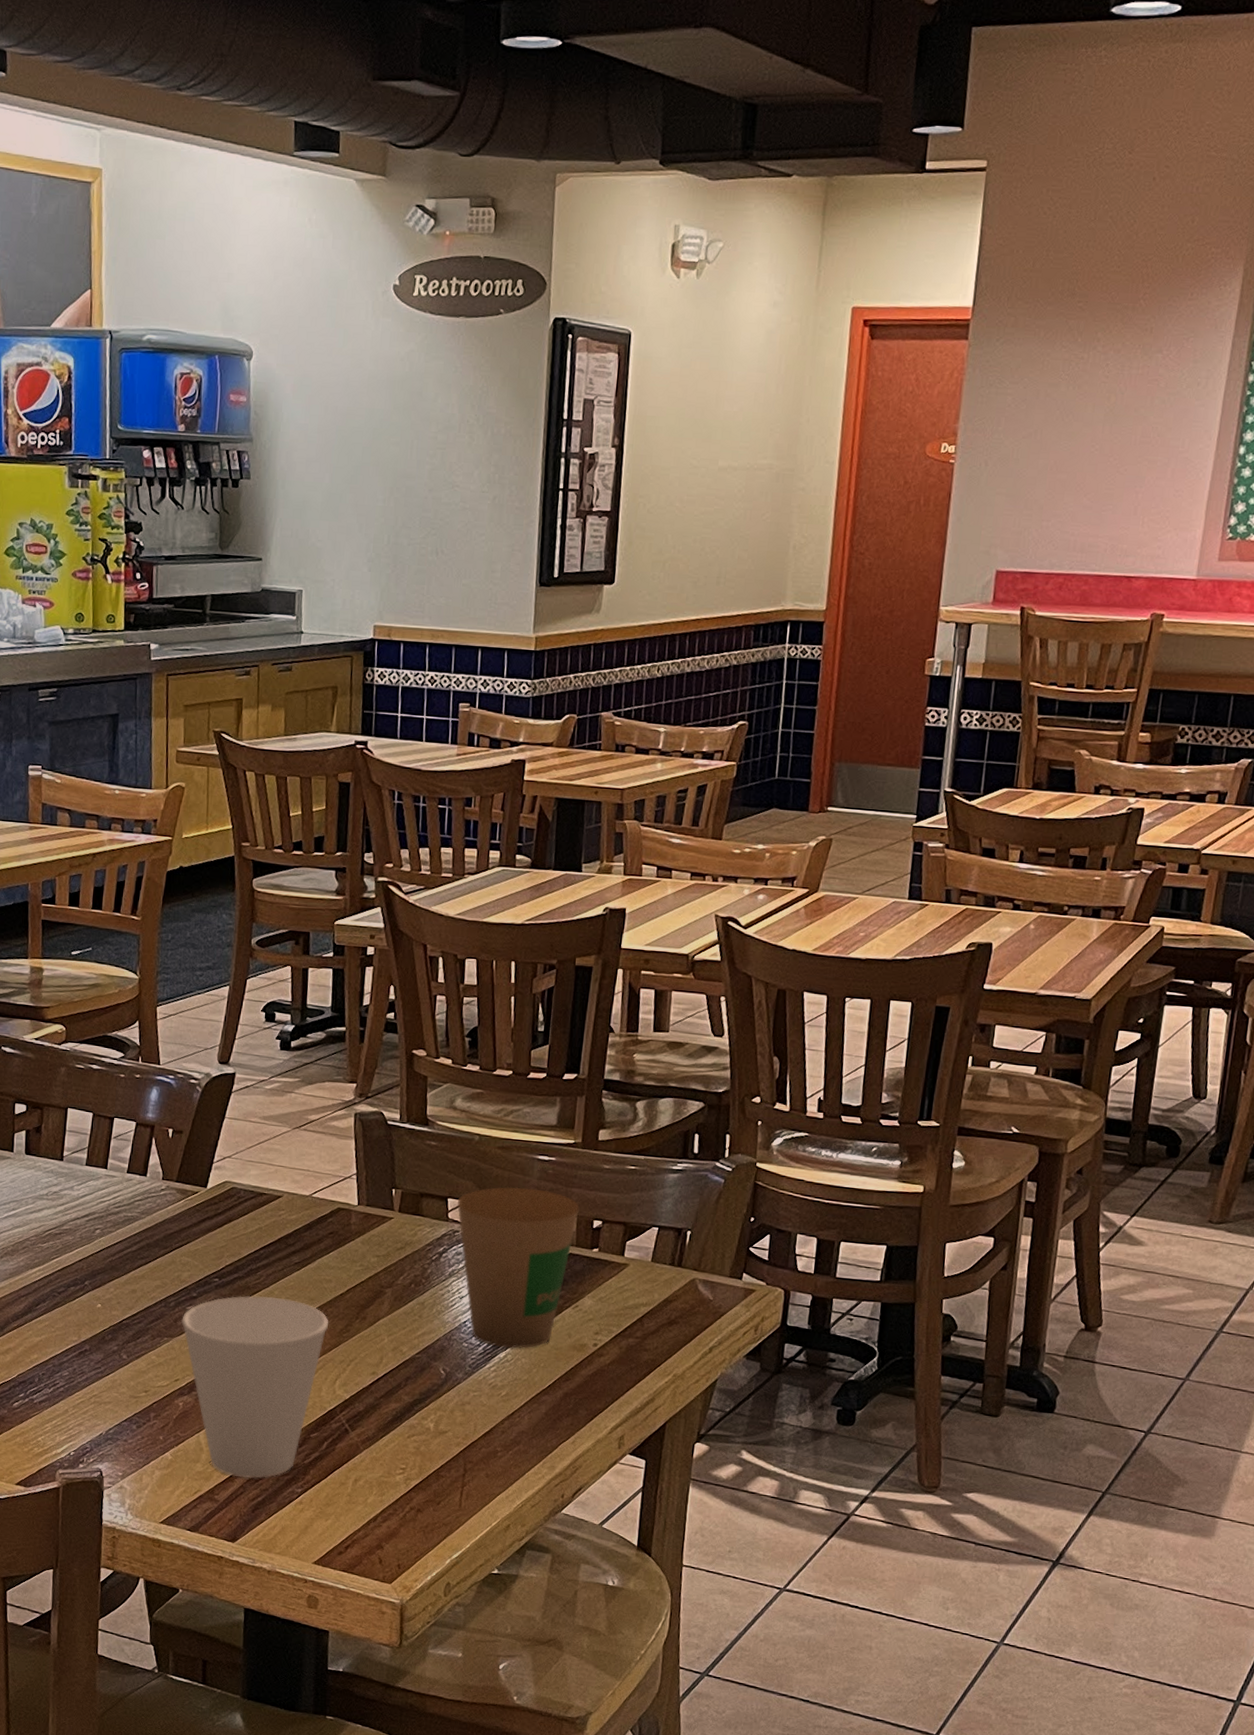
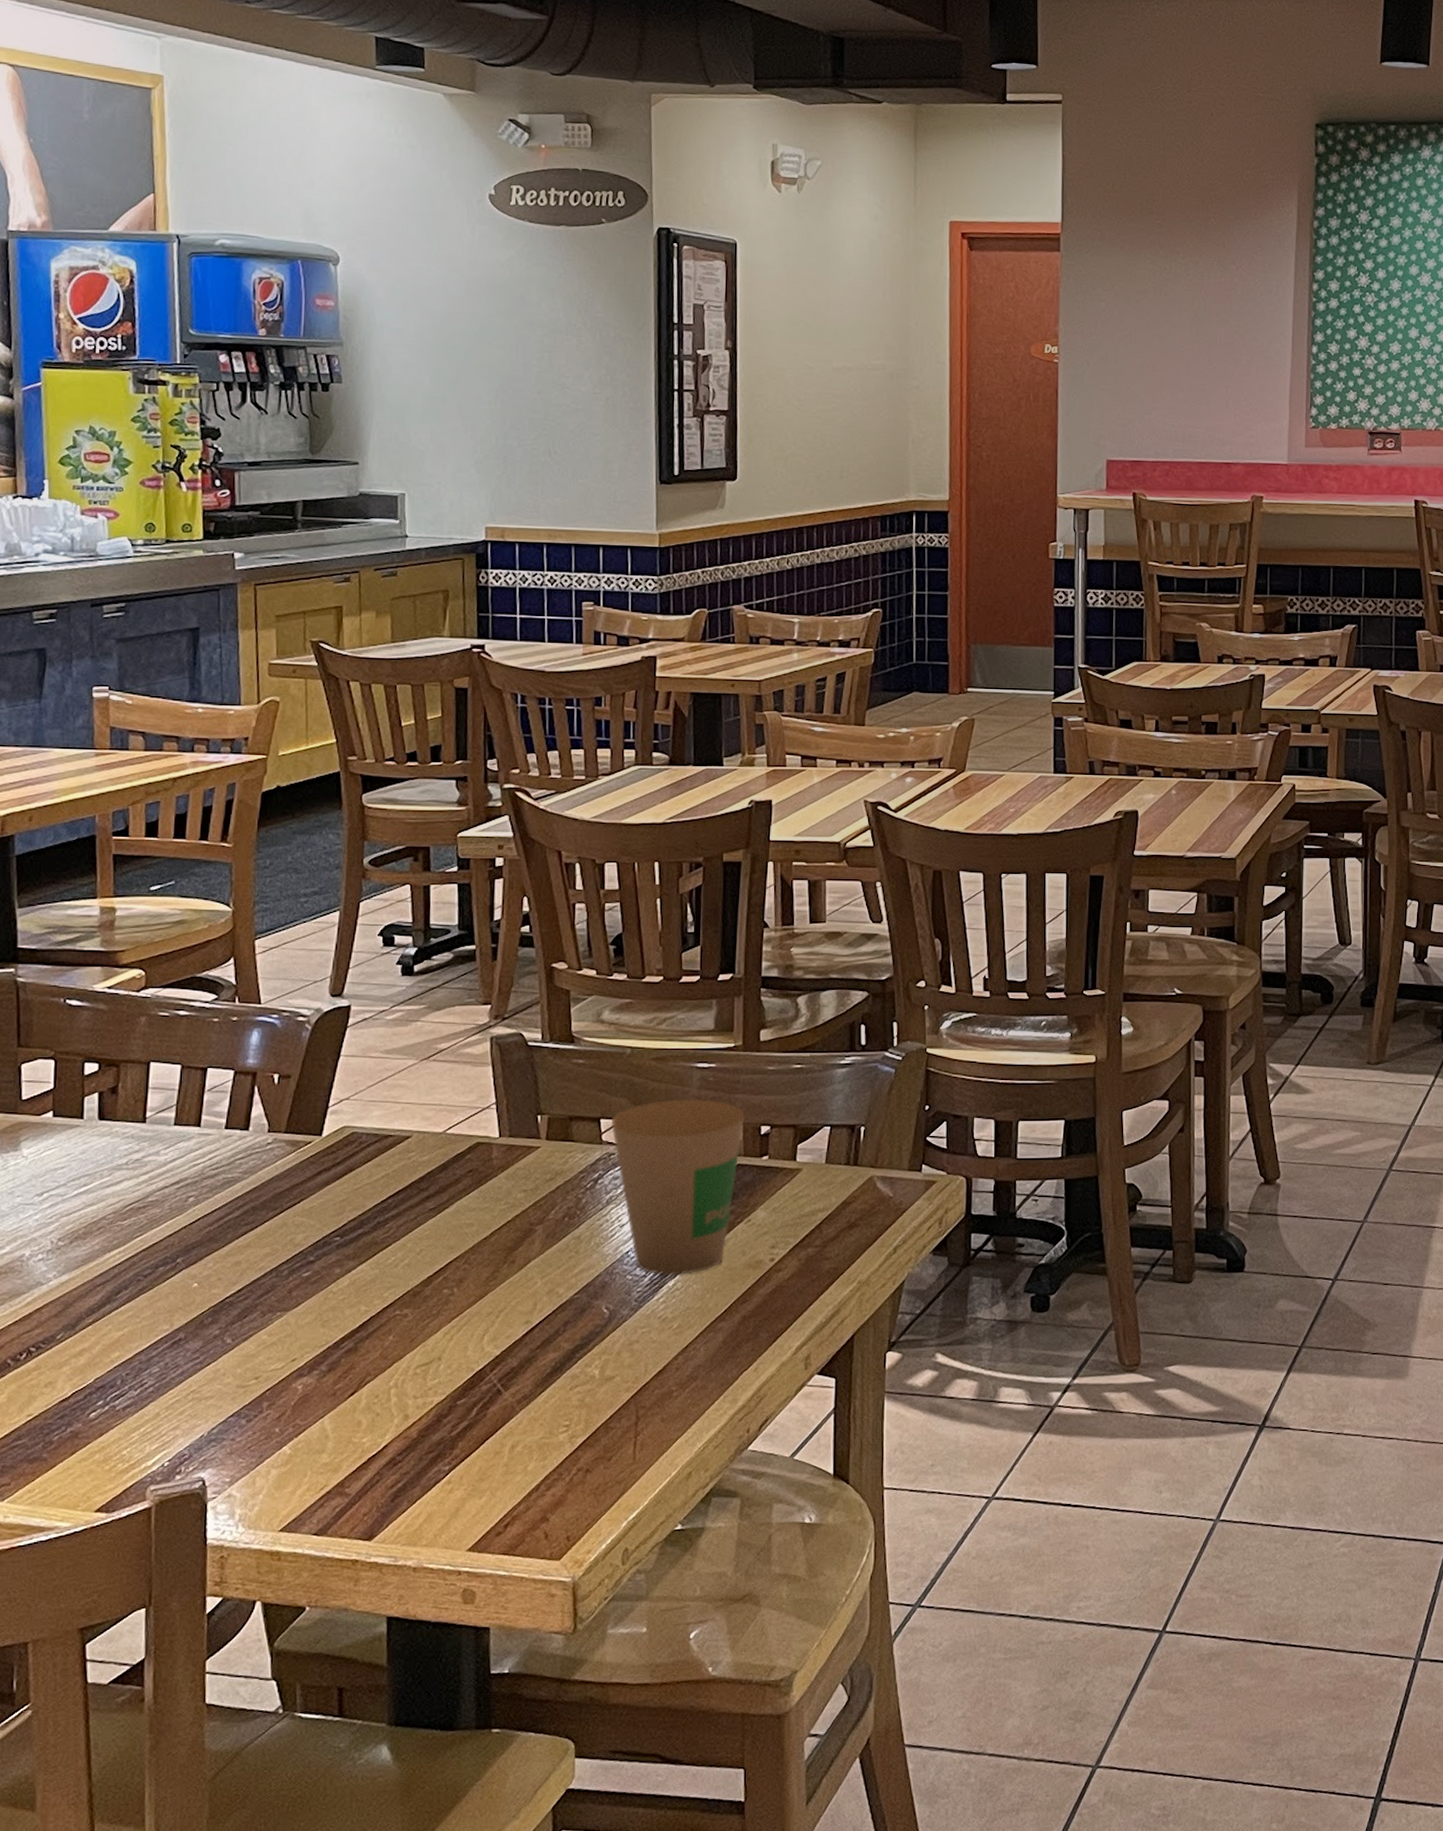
cup: present [180,1295,329,1479] -> none [296,1250,473,1464]

